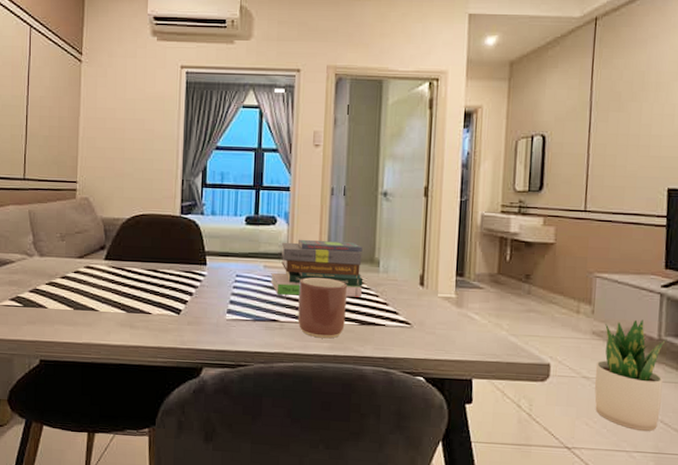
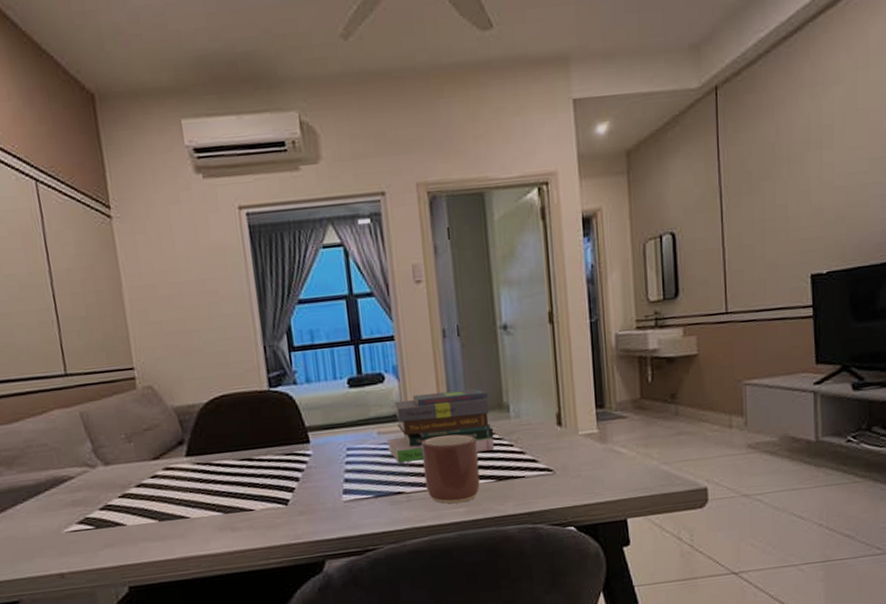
planter: present [594,319,666,431] -> none [754,423,824,542]

